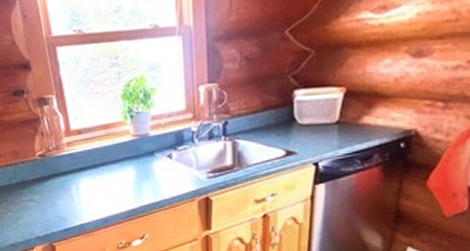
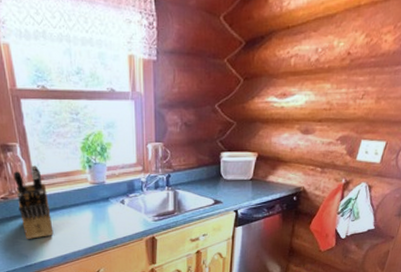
knife block: none [50,119,93,200] -> present [13,166,54,239]

